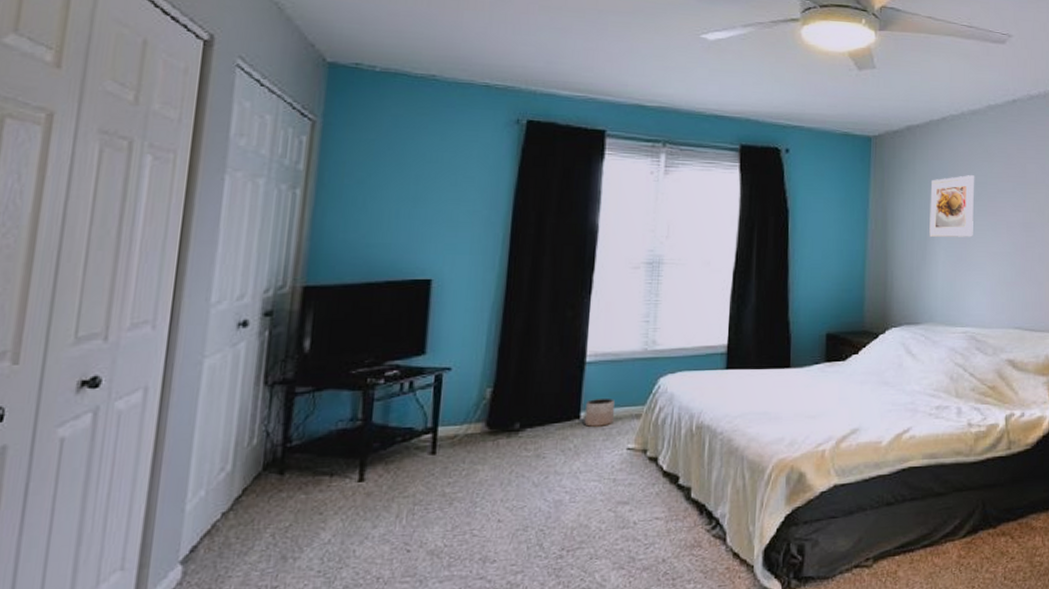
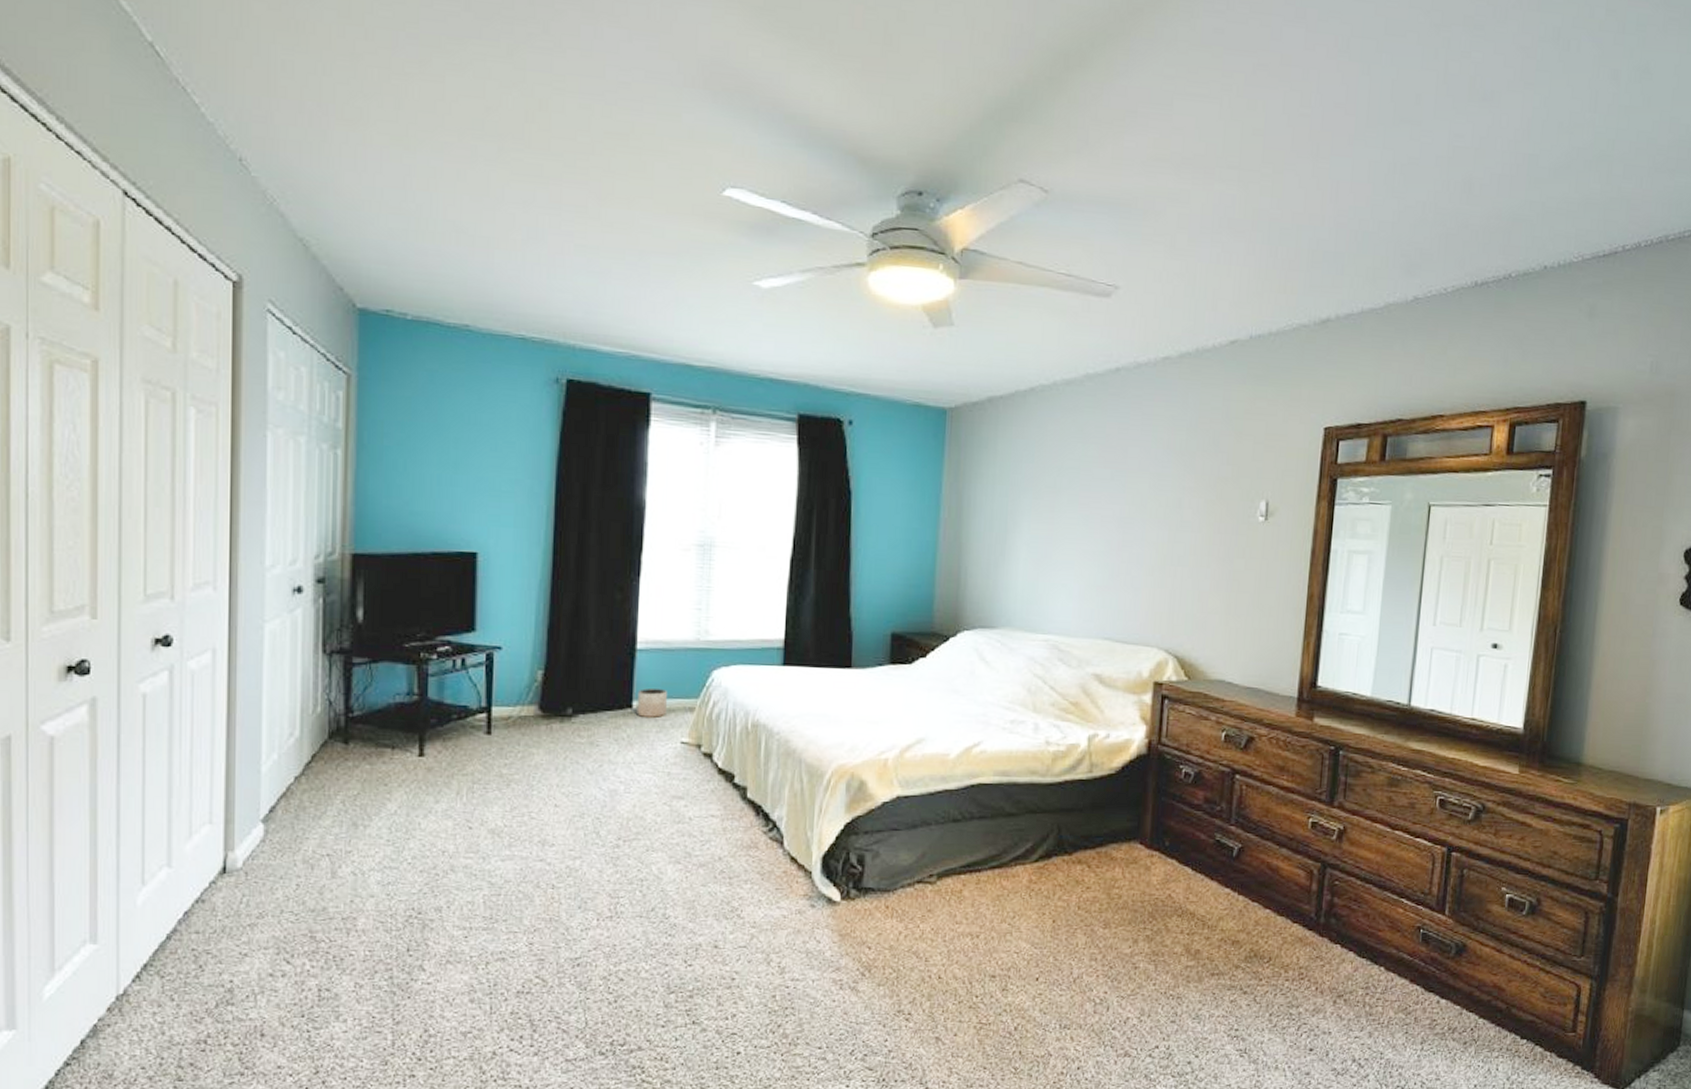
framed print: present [929,175,975,238] -> none [1010,458,1066,532]

